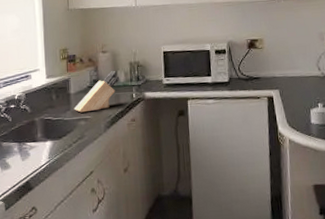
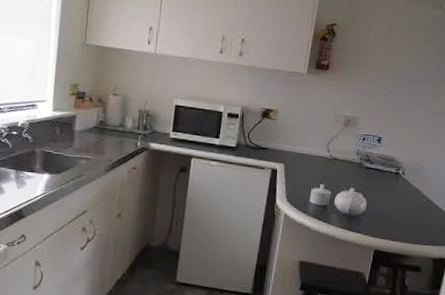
knife block: present [73,71,119,113] -> none [76,116,126,152]

